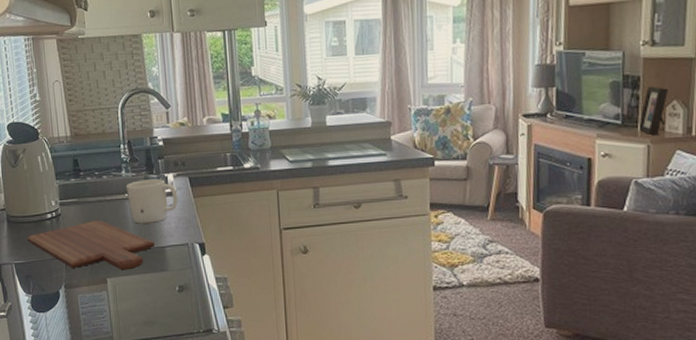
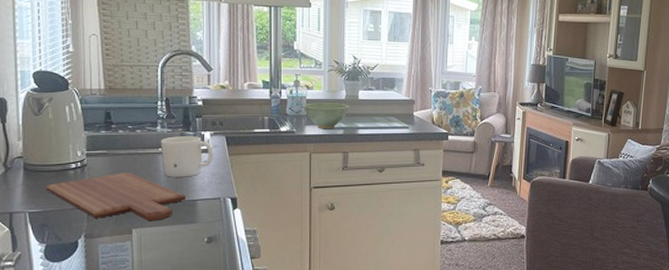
bowl: none [267,131,316,163] -> present [304,102,349,129]

